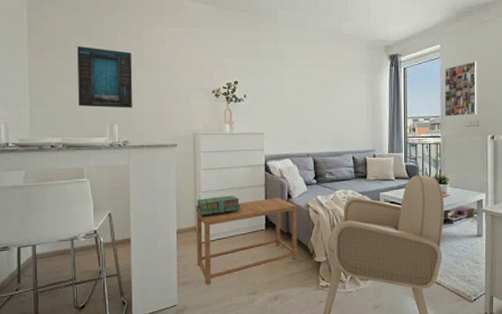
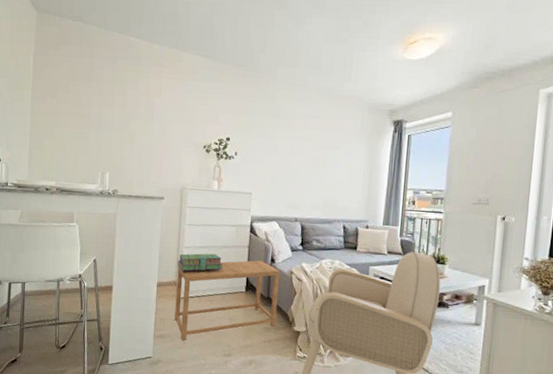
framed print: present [77,47,133,108] -> none [74,93,128,158]
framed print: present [444,61,477,117] -> none [450,133,493,192]

